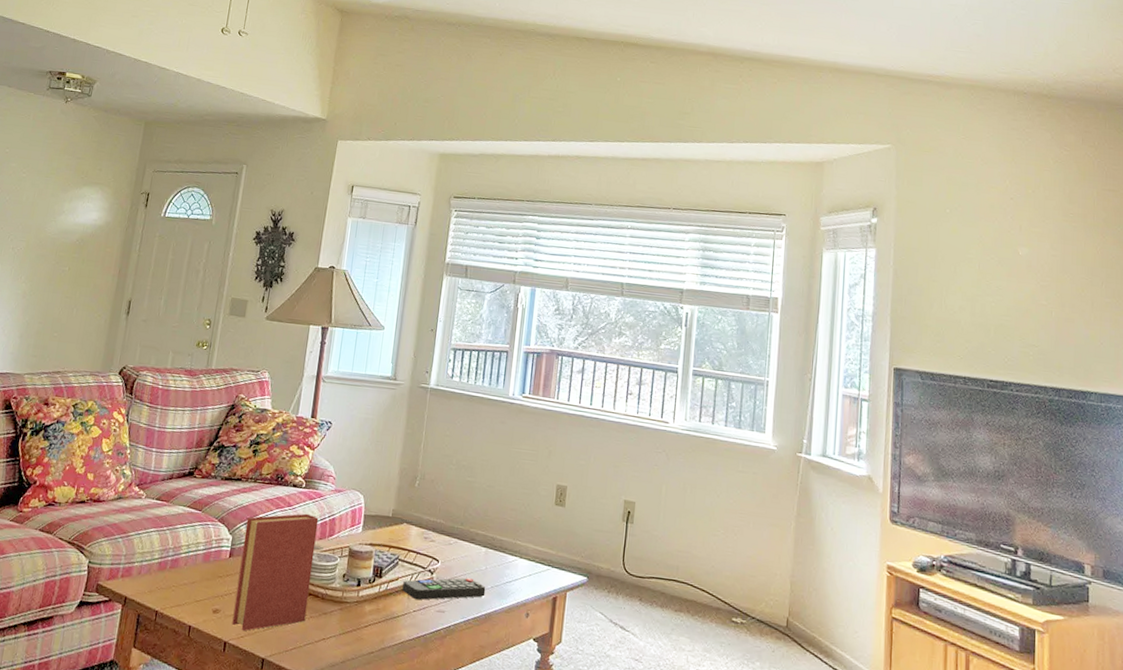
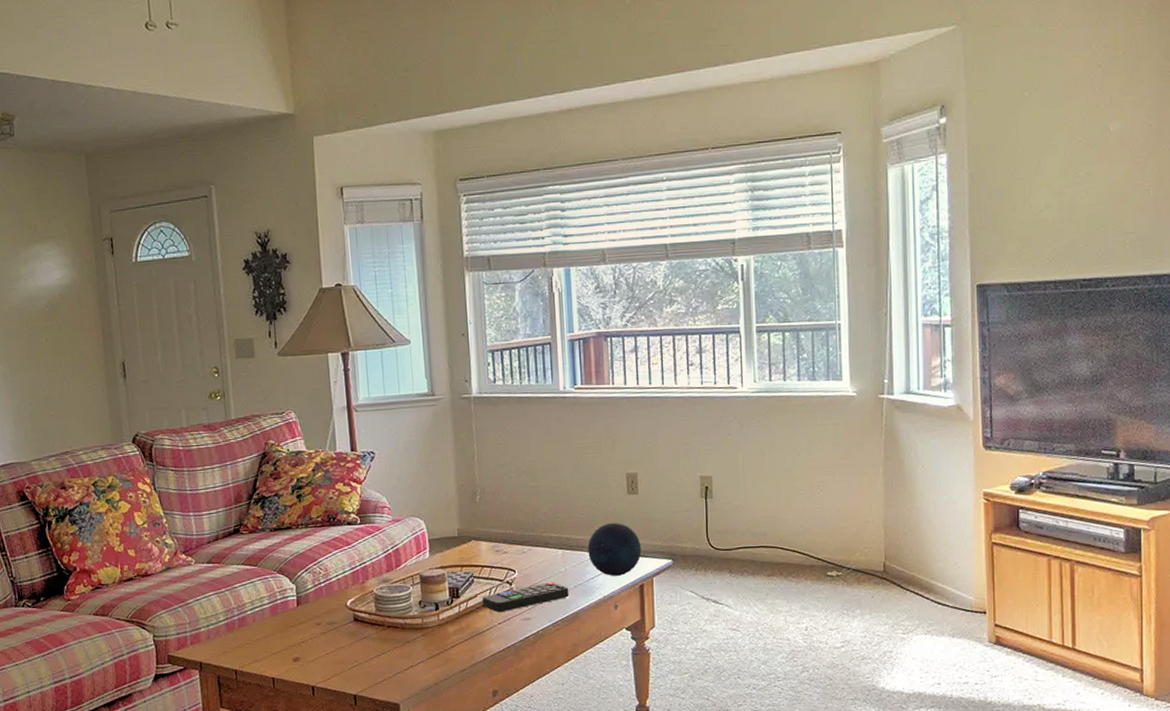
book: present [232,513,319,632] -> none [306,549,390,673]
decorative orb: none [509,529,561,585] -> present [587,522,642,576]

